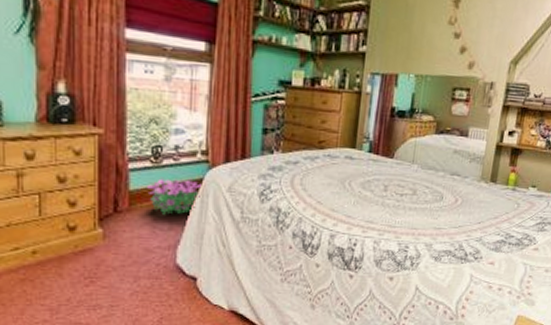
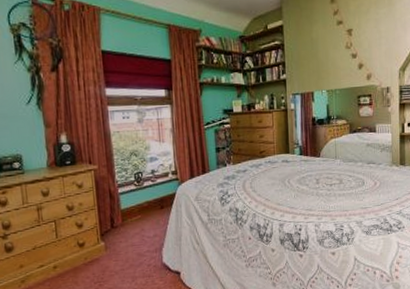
decorative plant: present [147,178,202,215] -> none [134,194,176,225]

